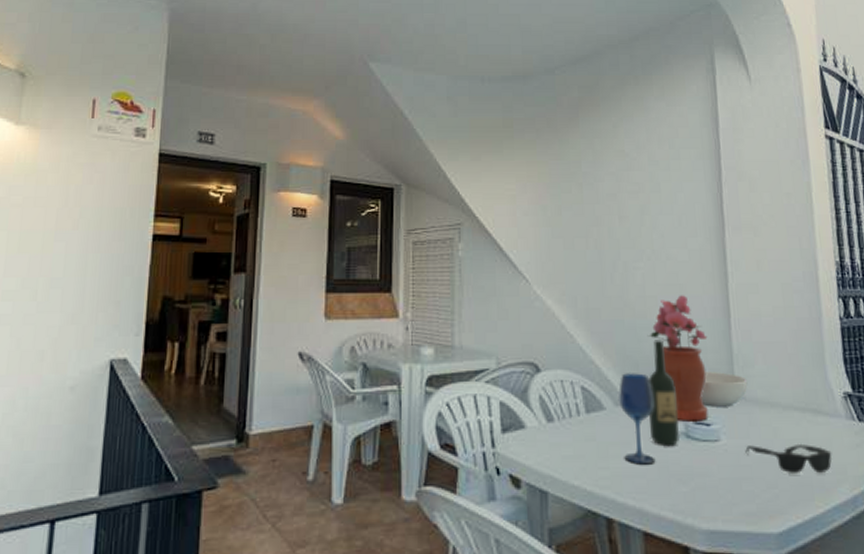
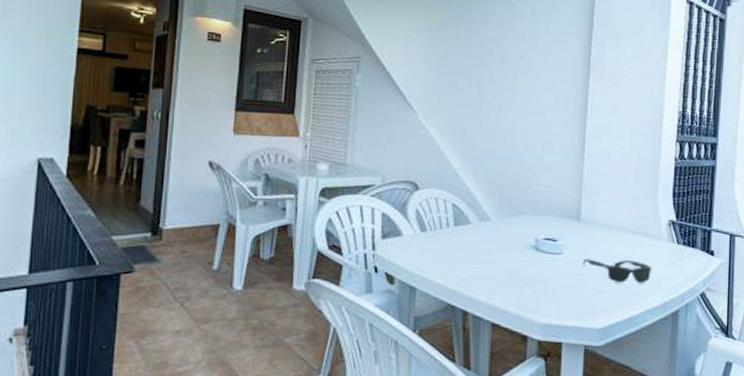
wineglass: present [617,373,656,465] -> none [482,195,513,270]
potted flower: present [647,295,709,422] -> none [513,132,563,237]
wine bottle: present [648,340,680,447] -> none [505,168,532,257]
bowl: present [701,371,748,407] -> none [551,196,592,227]

